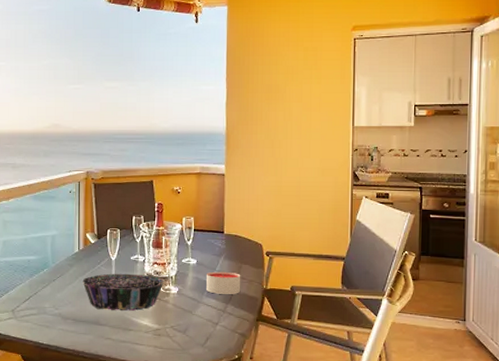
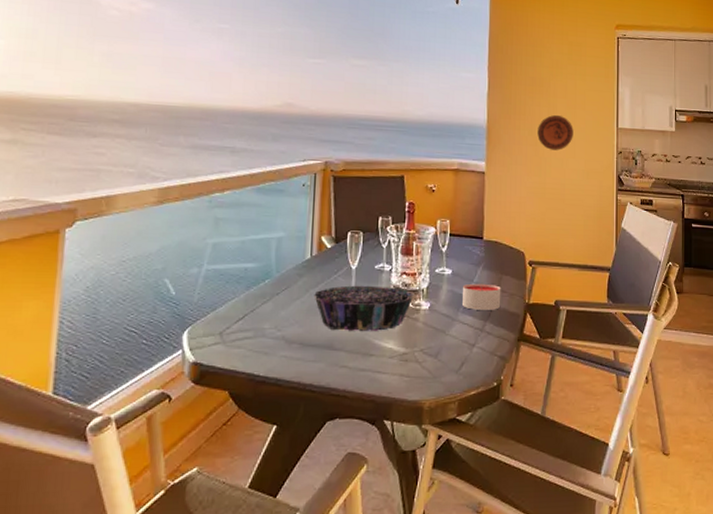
decorative plate: none [274,119,309,151] -> present [537,115,573,151]

